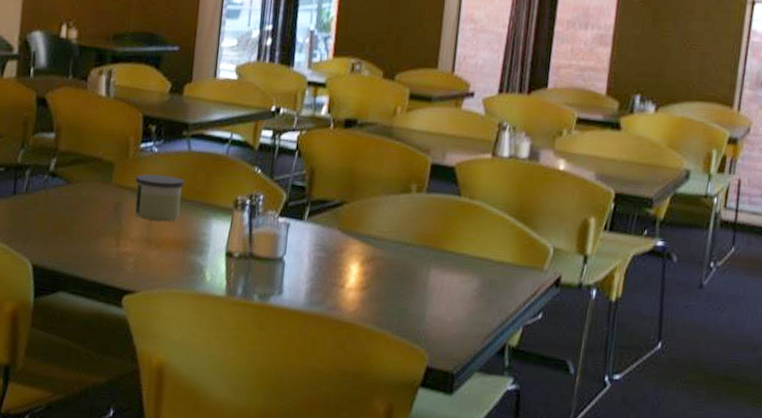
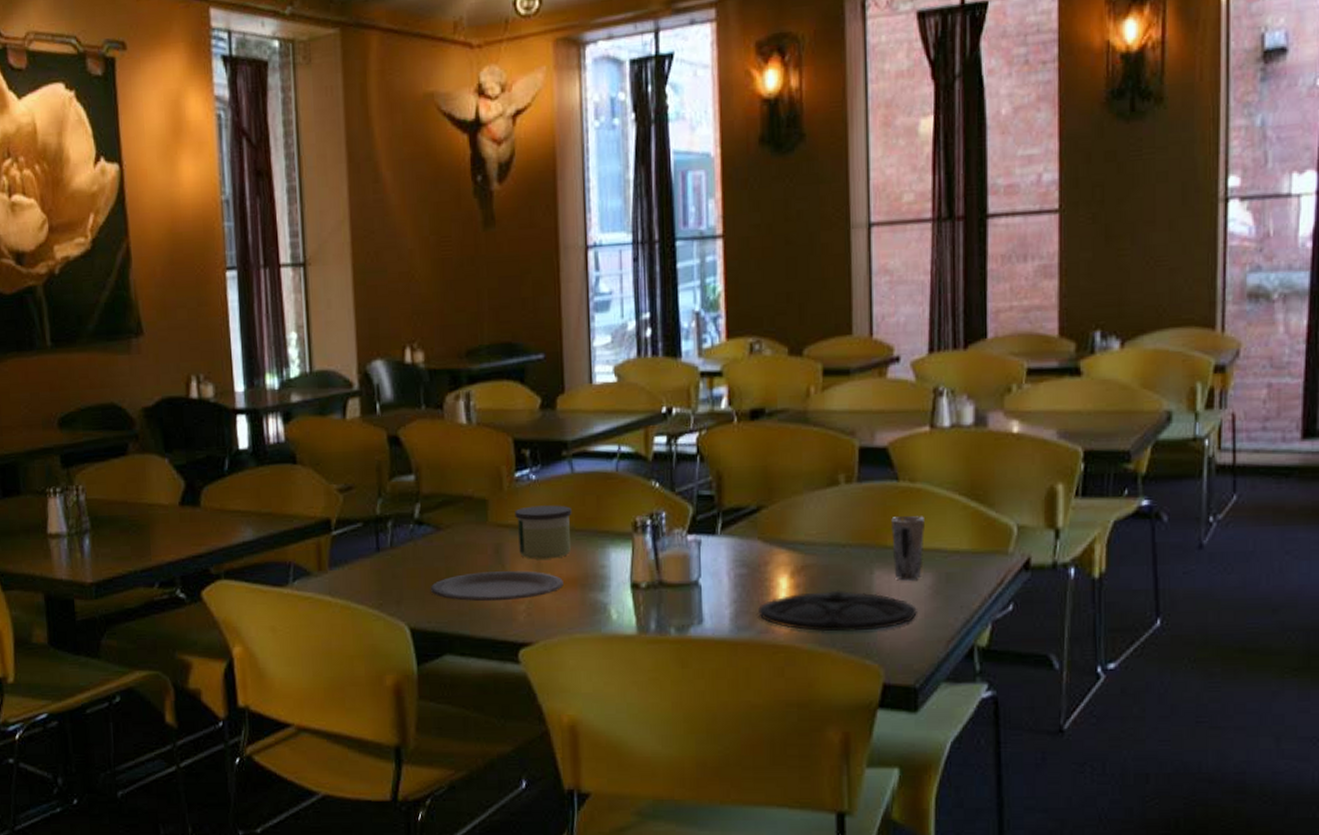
plate: none [54,224,169,253] -> present [430,571,564,602]
plate: none [329,280,462,321] -> present [757,590,917,632]
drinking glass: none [447,226,478,282] -> present [891,516,925,581]

